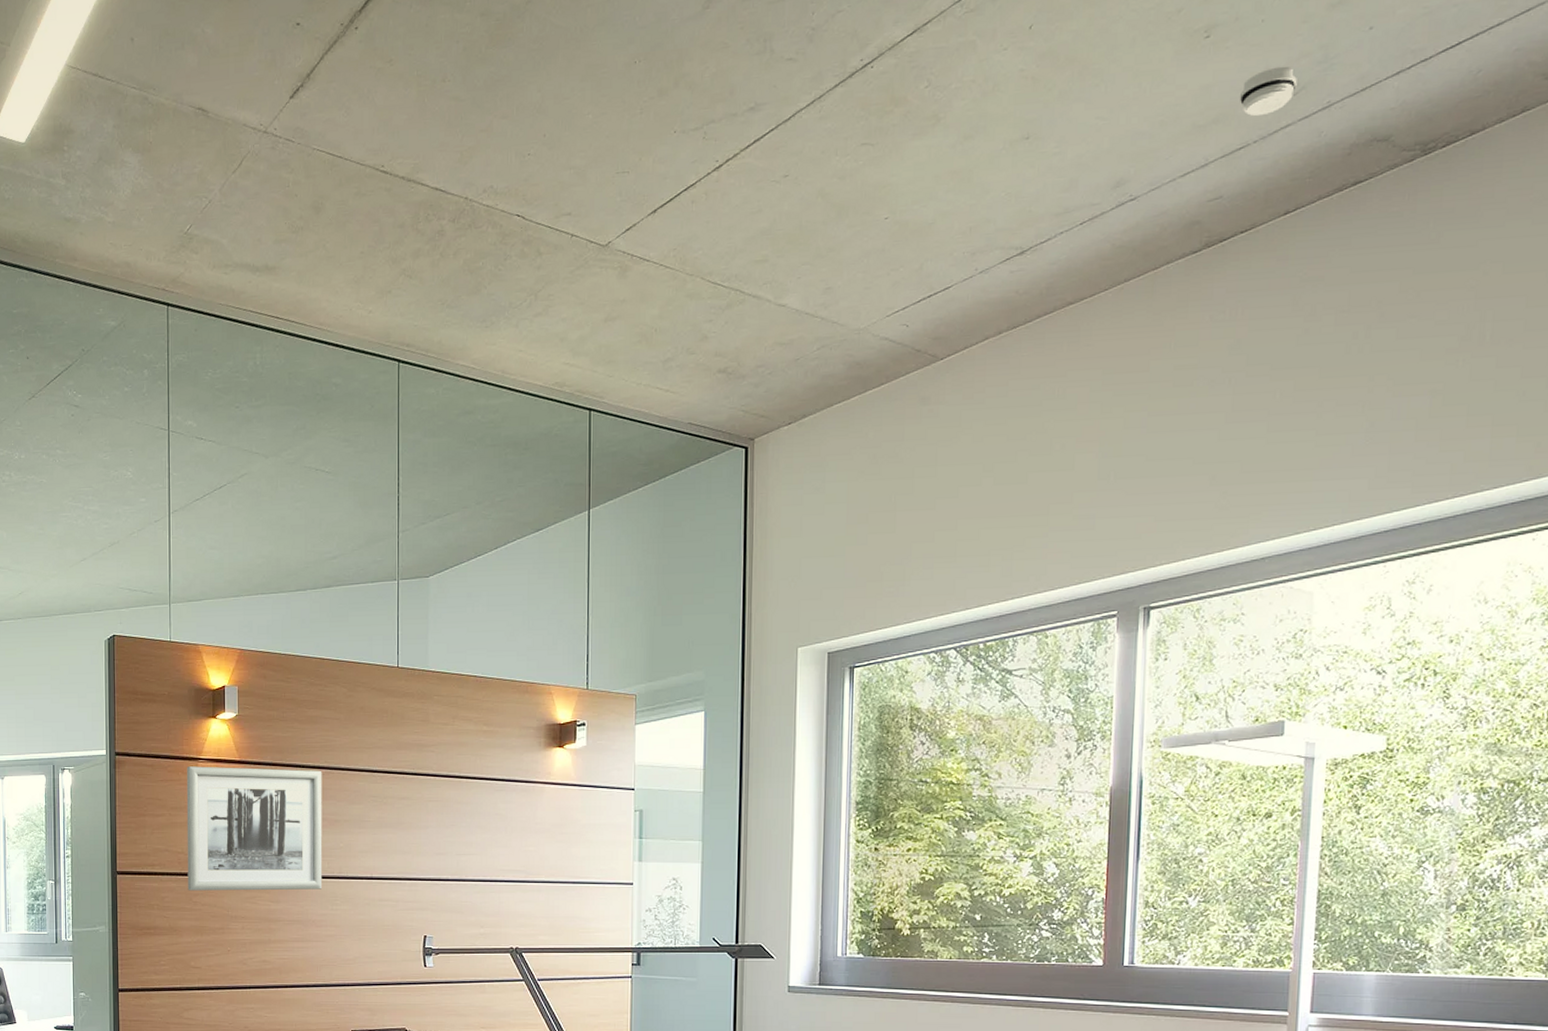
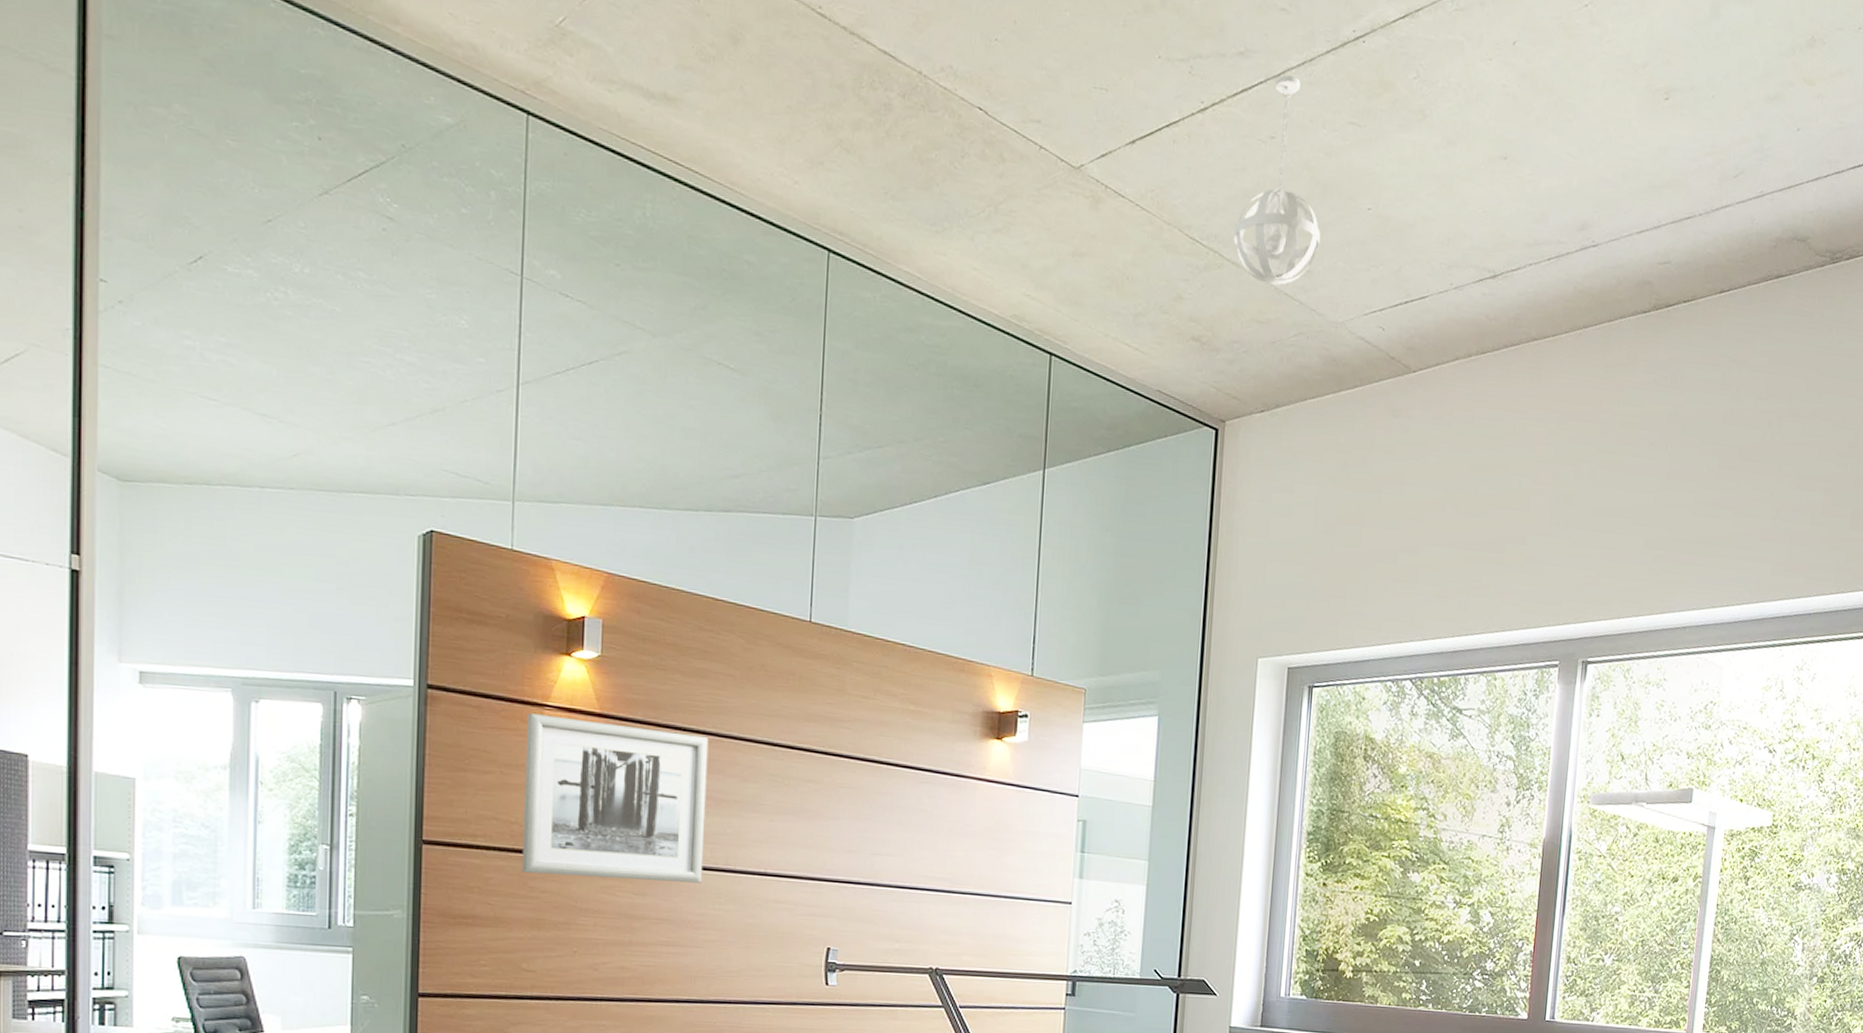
pendant light: none [753,115,839,308] -> present [1233,75,1321,285]
smoke detector: present [1239,66,1297,116] -> none [1689,145,1738,190]

